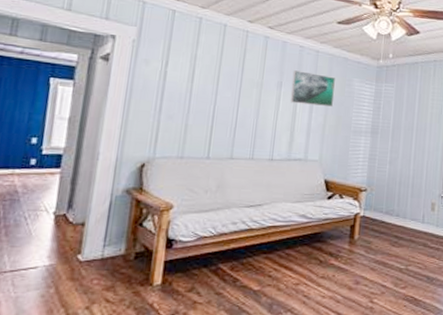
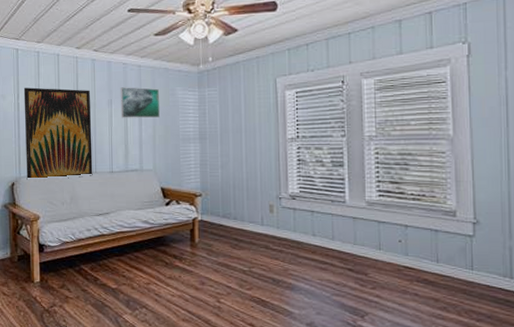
wall art: none [162,55,258,164] -> present [23,87,93,180]

